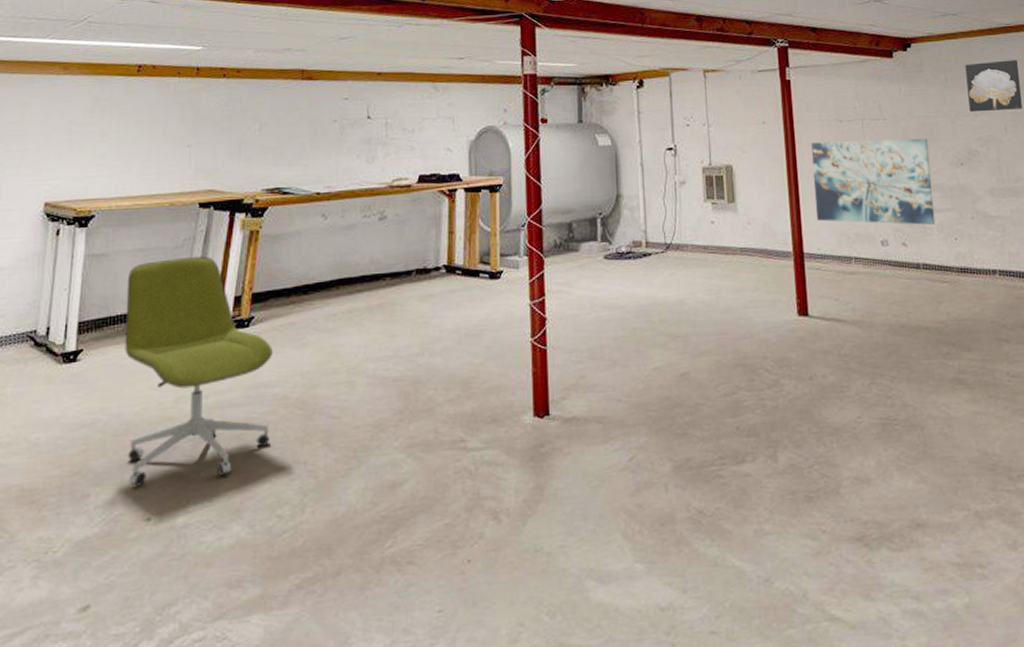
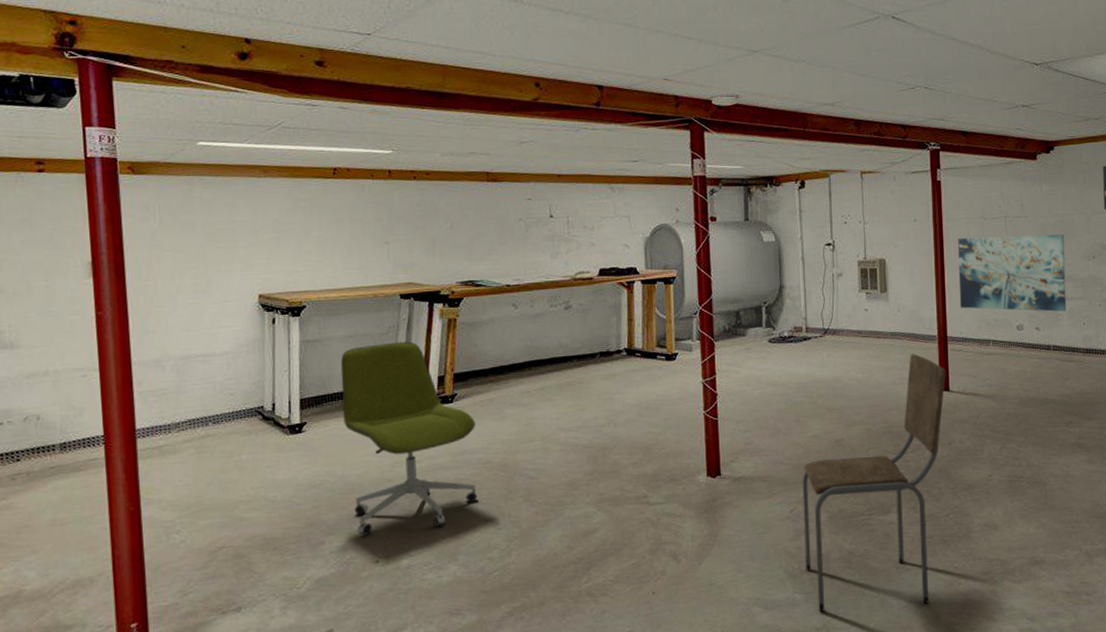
dining chair: none [642,272,804,587] -> present [802,353,946,612]

